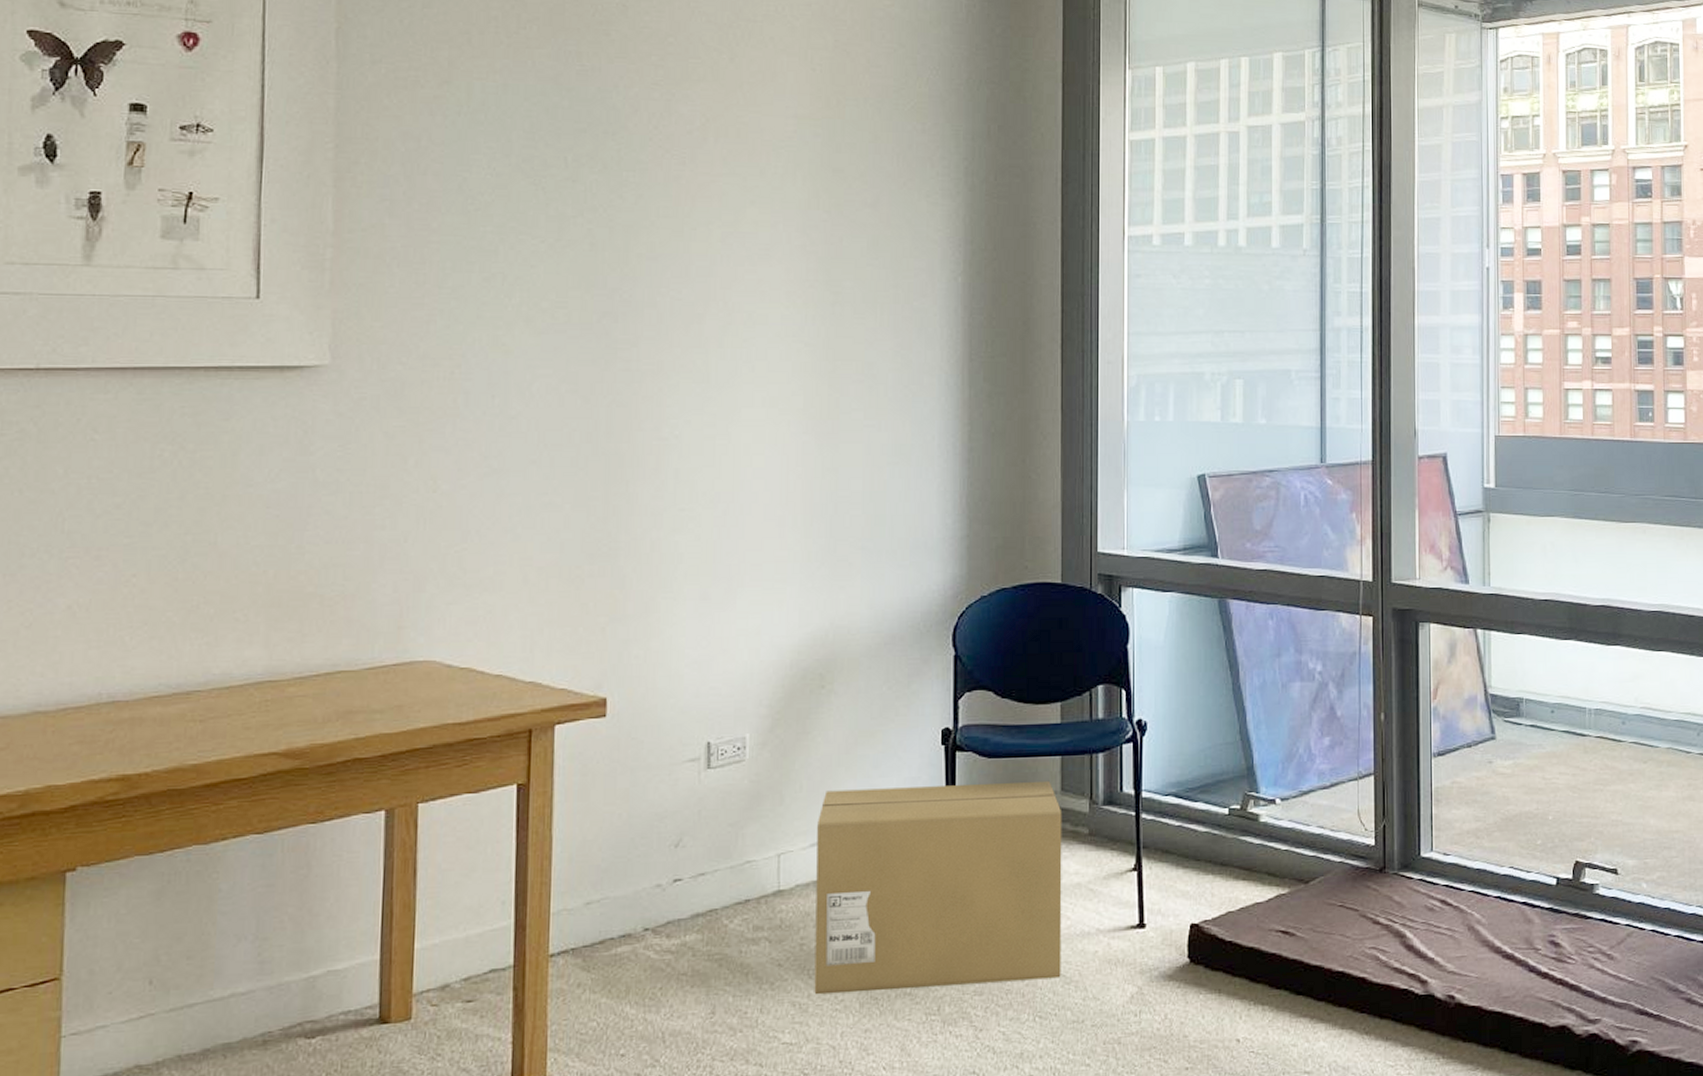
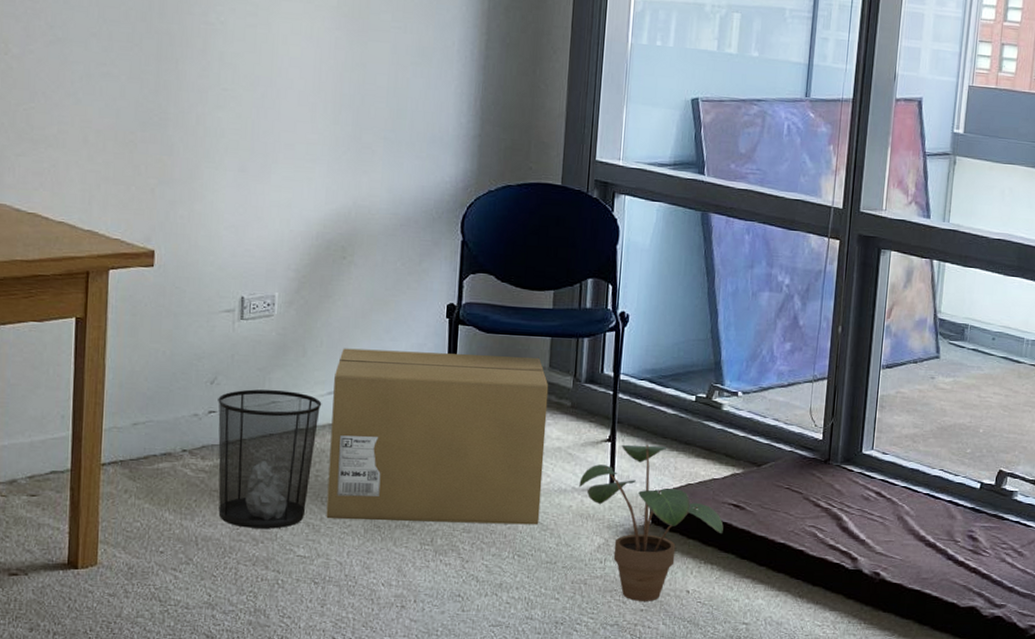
waste bin: none [684,847,804,1016] -> present [218,389,322,529]
potted plant: none [1104,869,1272,1058] -> present [579,444,724,601]

